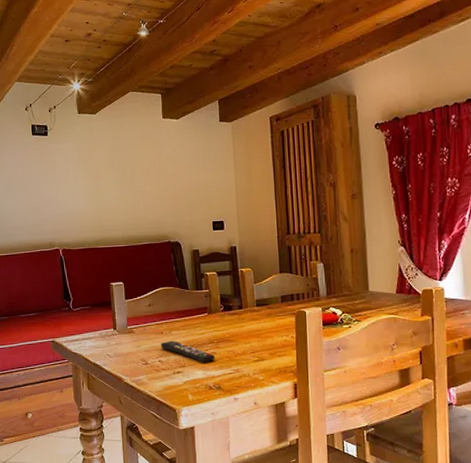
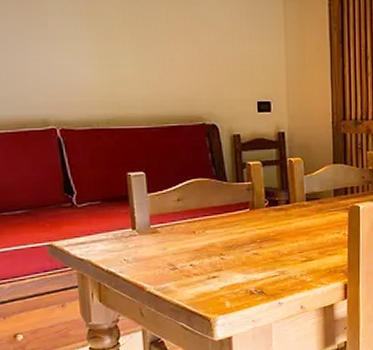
remote control: present [160,340,215,363] -> none [192,240,257,266]

